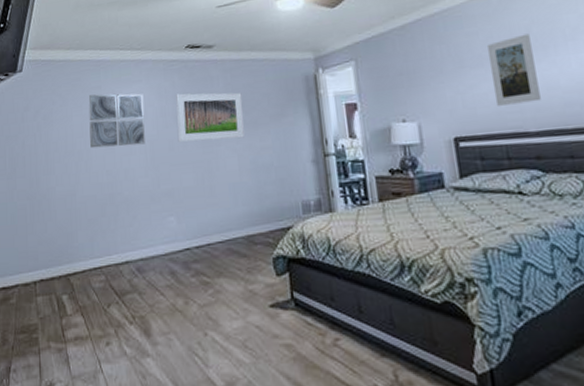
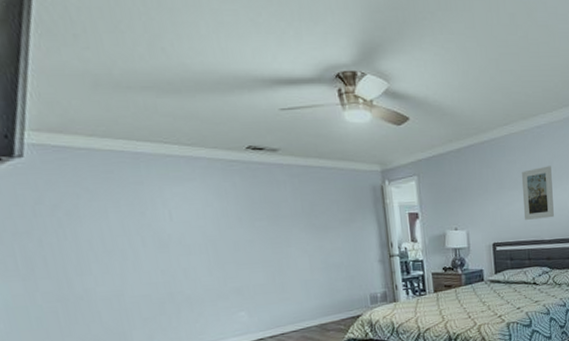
wall art: present [88,93,145,149] -> none [128,190,206,248]
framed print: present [176,92,244,142] -> none [238,195,315,243]

